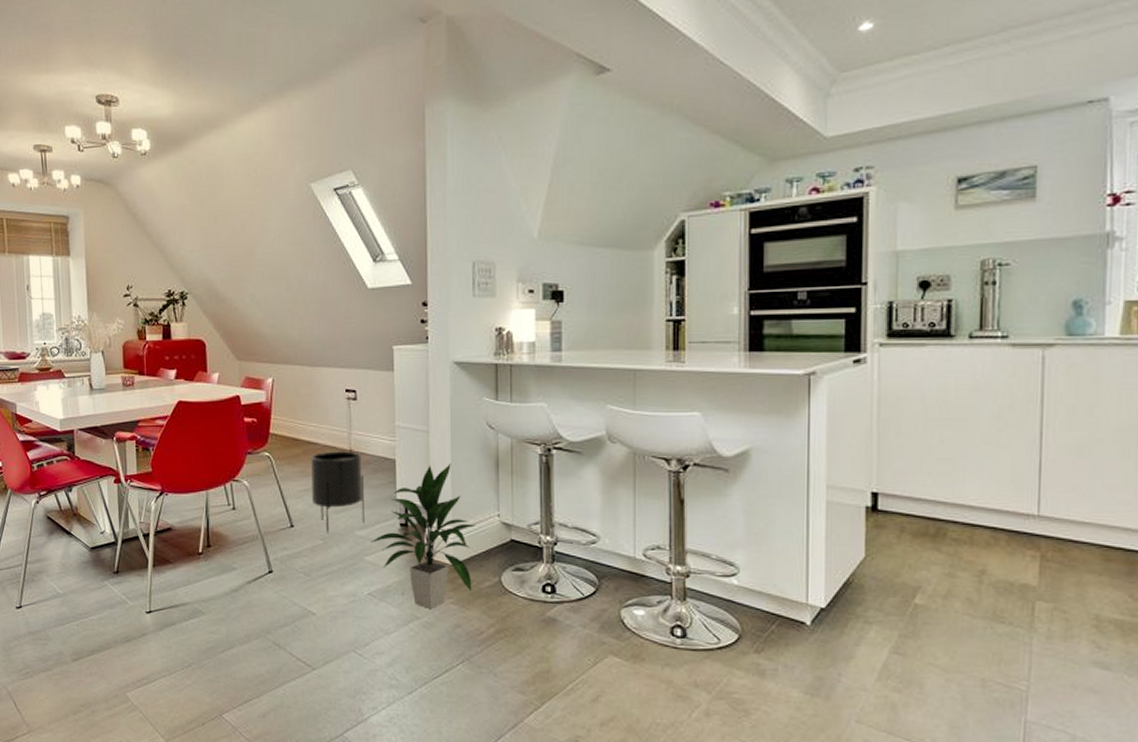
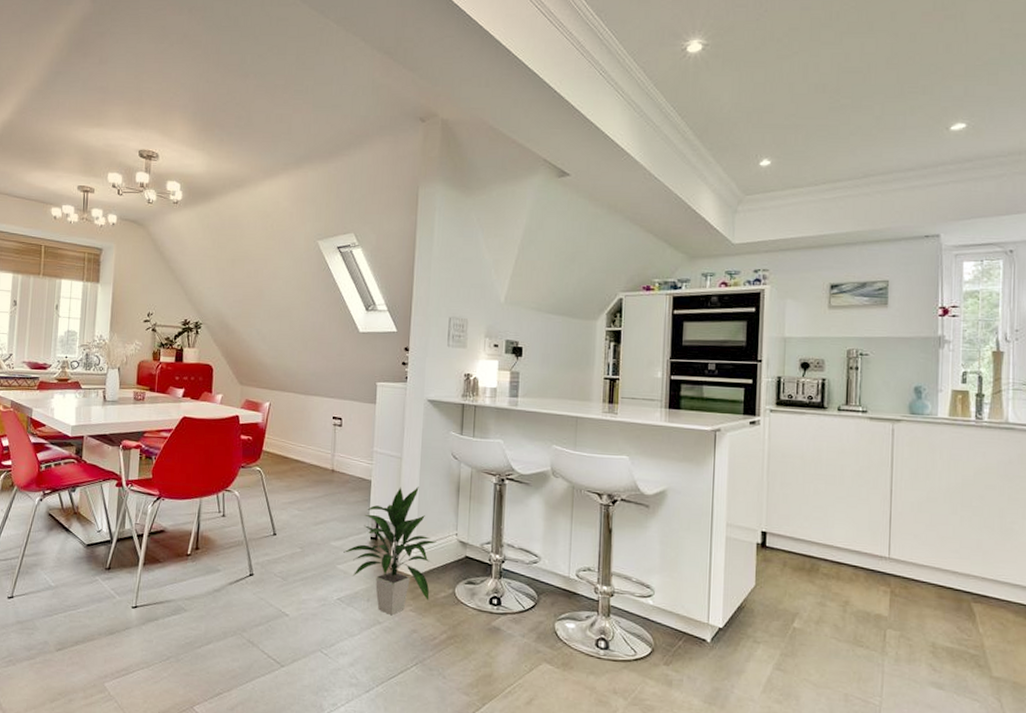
planter: present [311,451,365,533] -> none [294,469,342,542]

